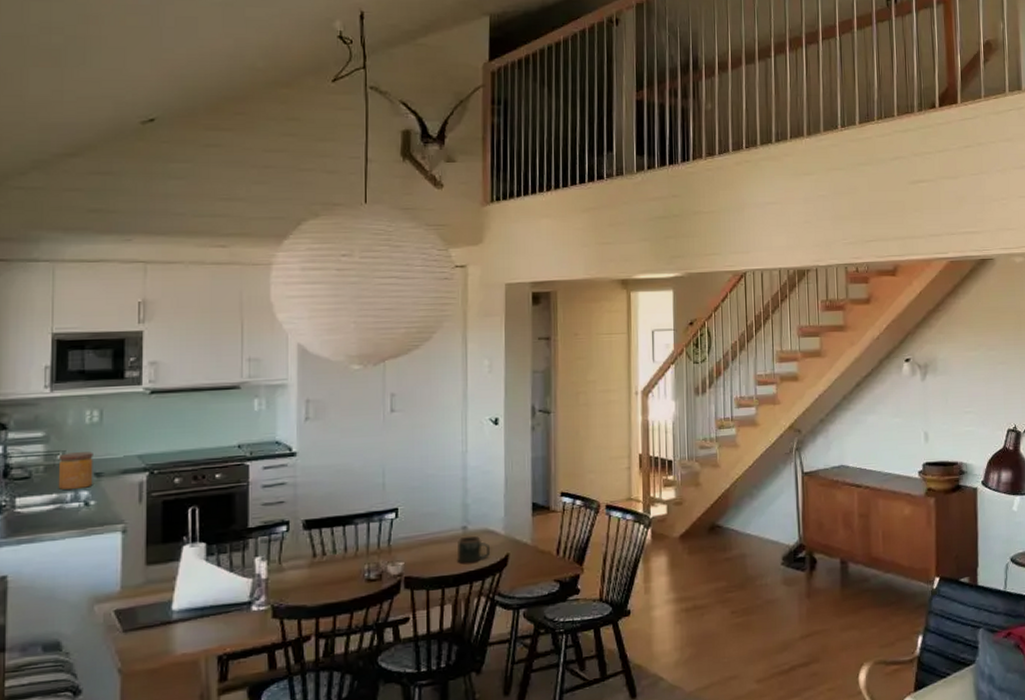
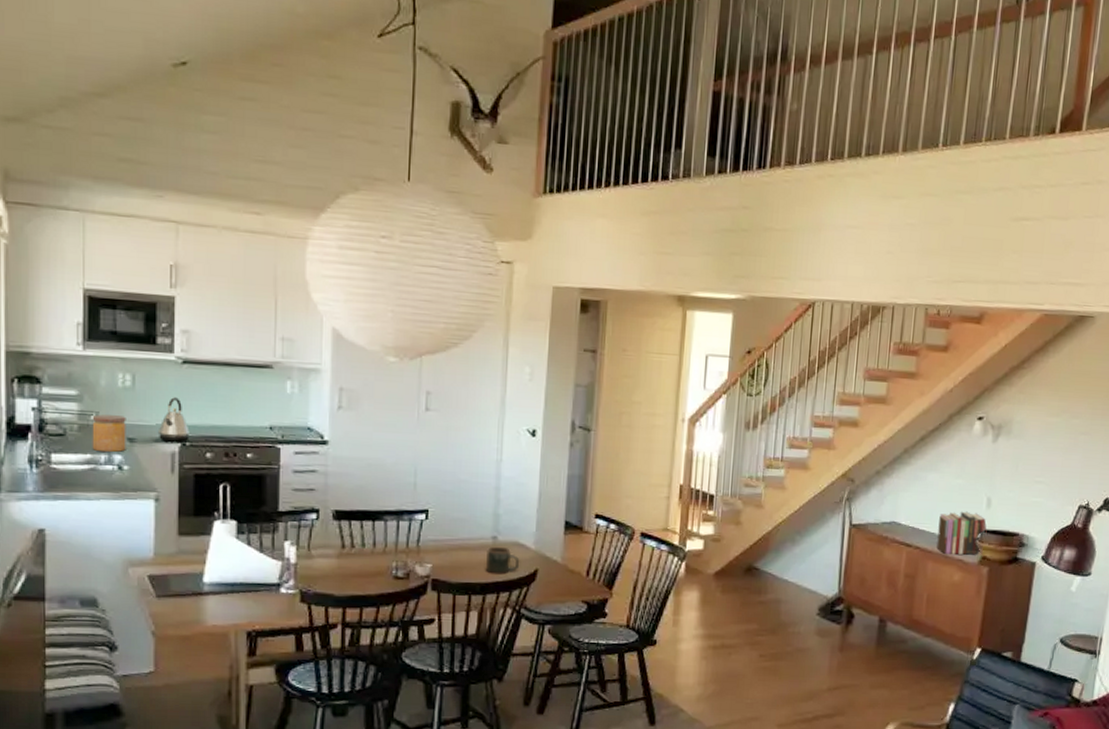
kettle: none [125,427,158,472] -> present [157,397,190,443]
books: none [883,447,929,491] -> present [936,511,987,555]

